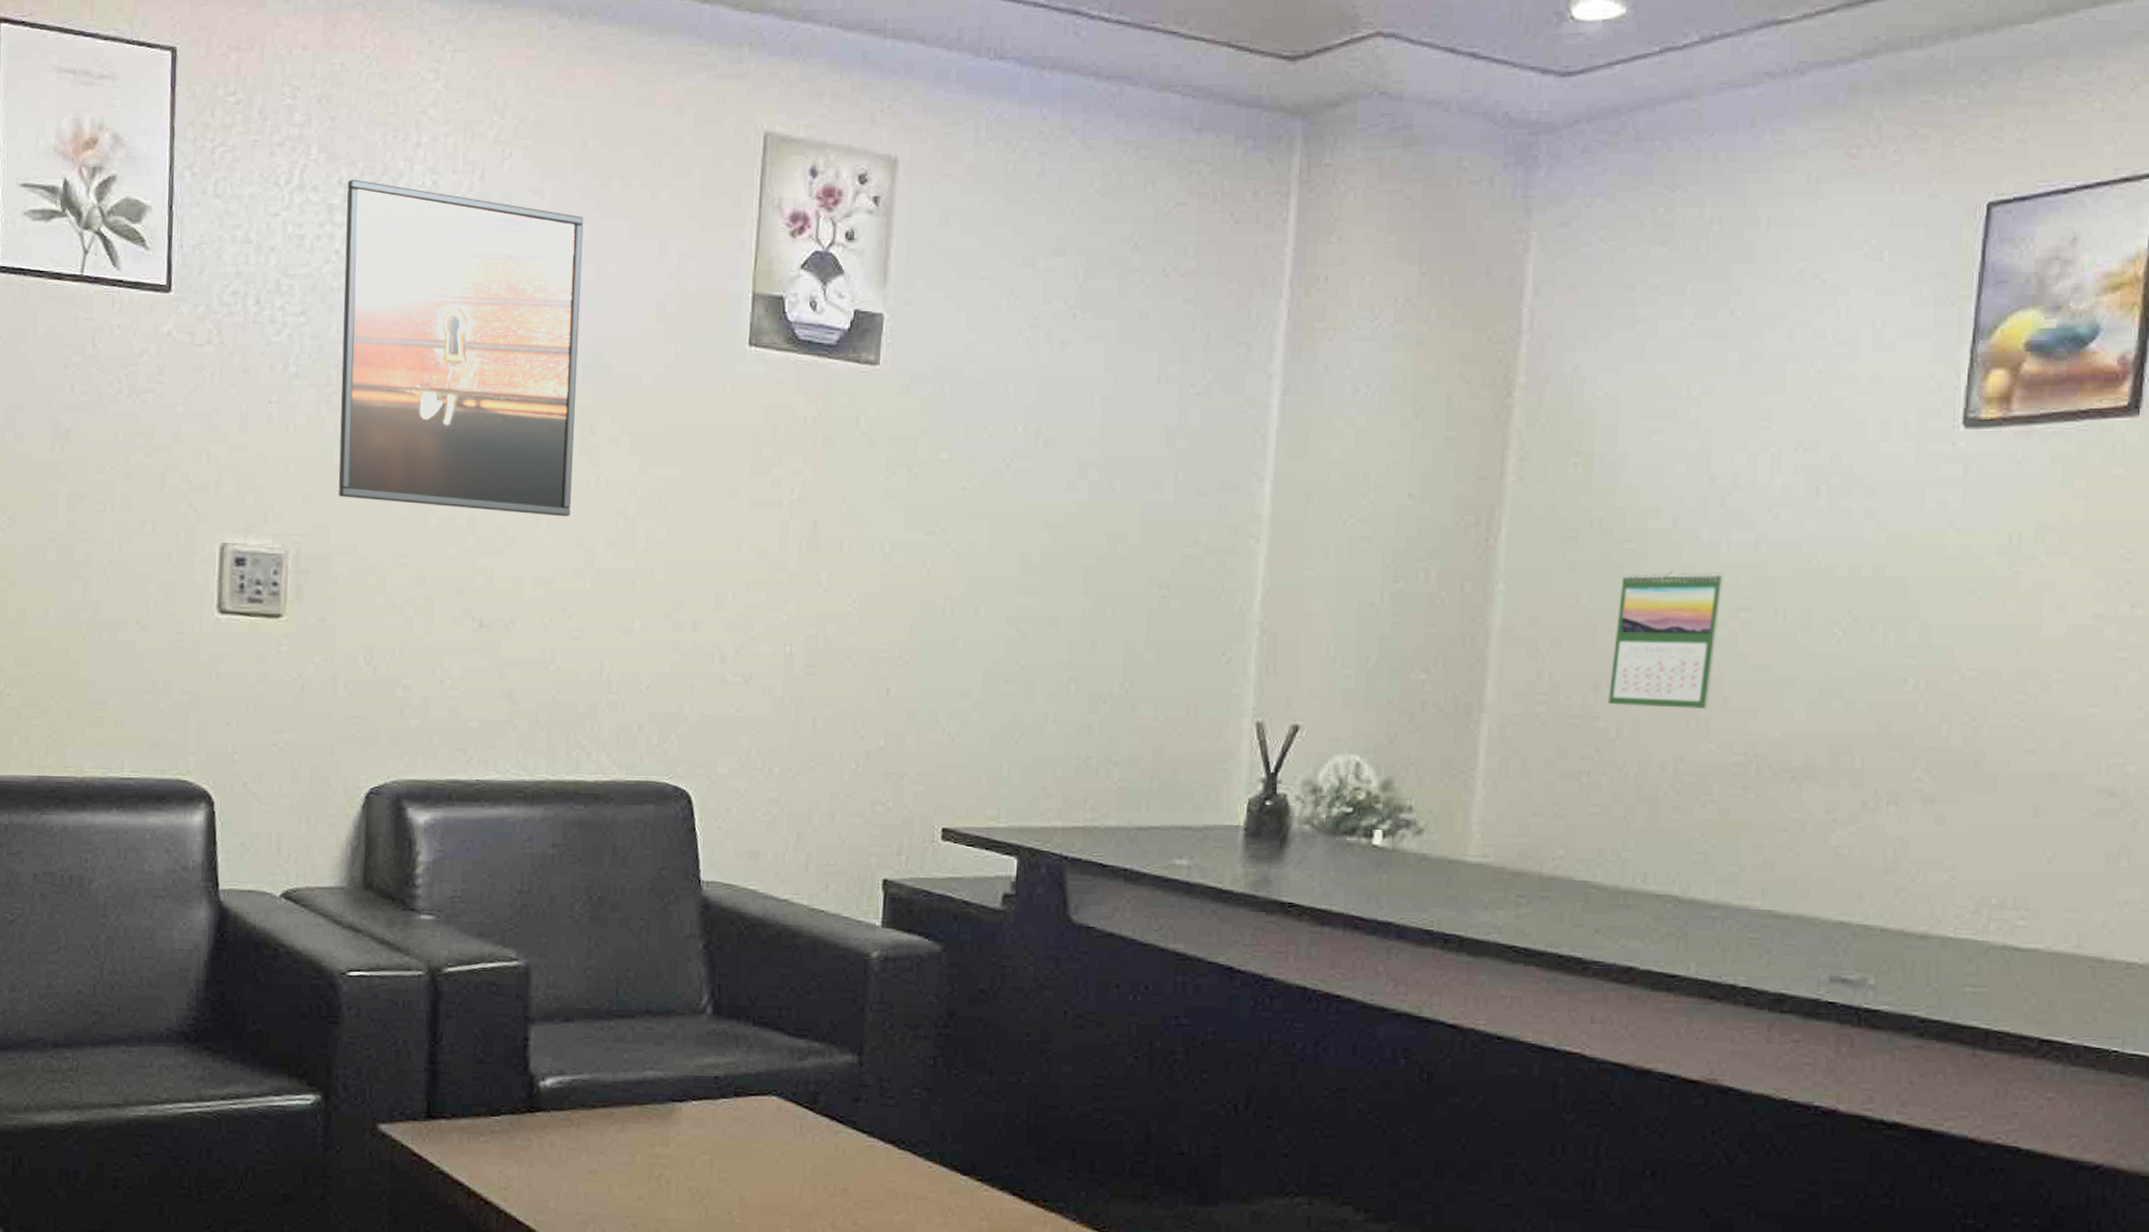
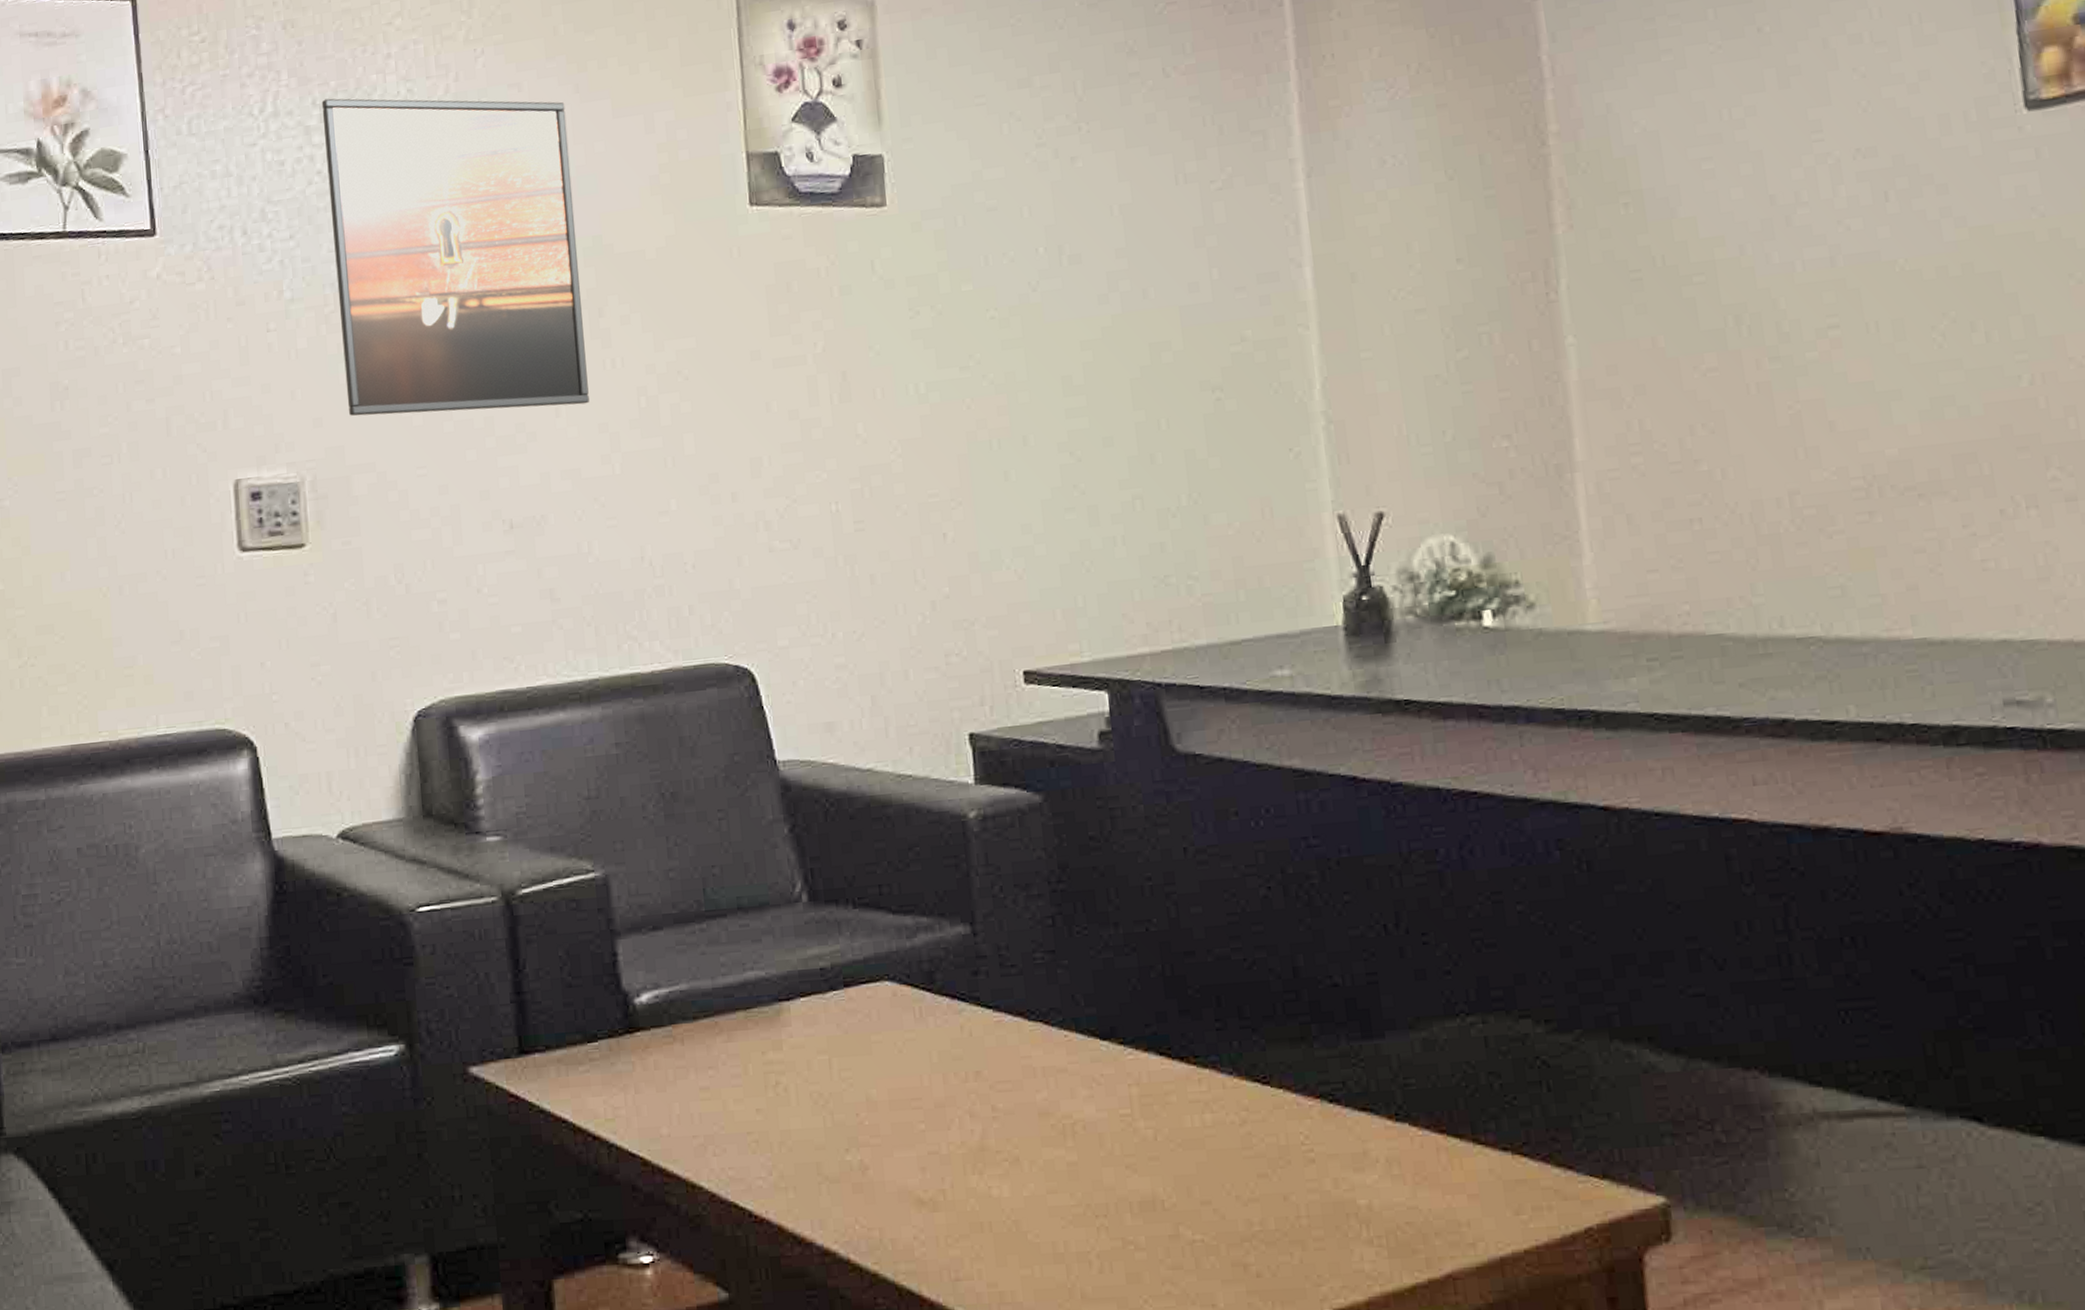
calendar: present [1608,569,1724,709] -> none [1697,292,1814,446]

